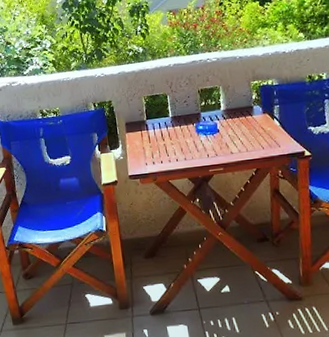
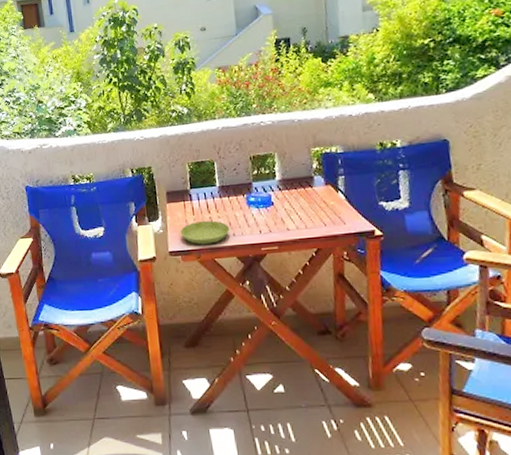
saucer: none [138,147,182,169] -> present [180,220,230,245]

